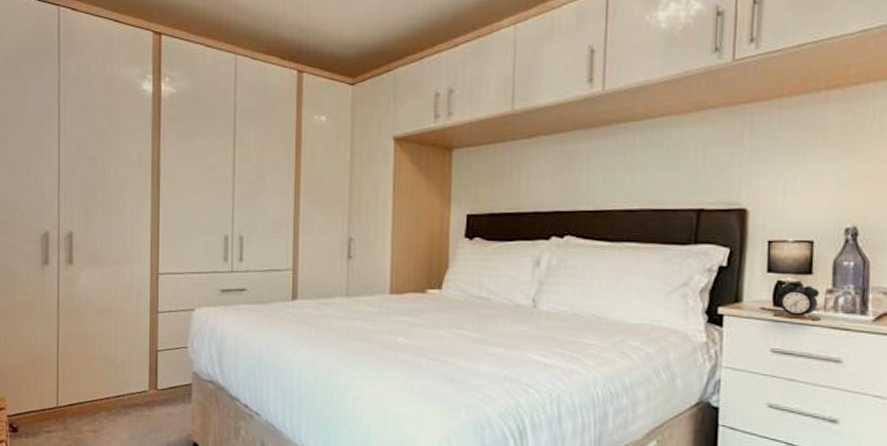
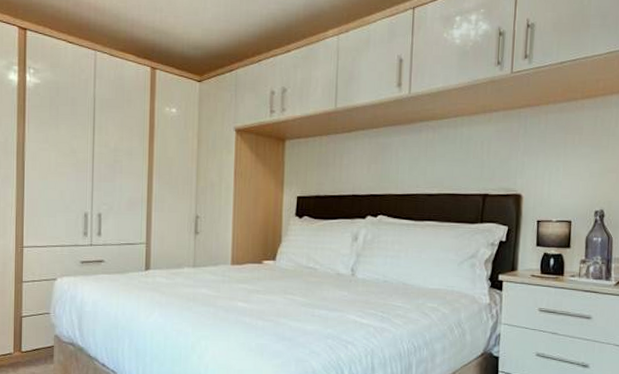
alarm clock: present [773,281,821,321] -> none [541,254,576,286]

